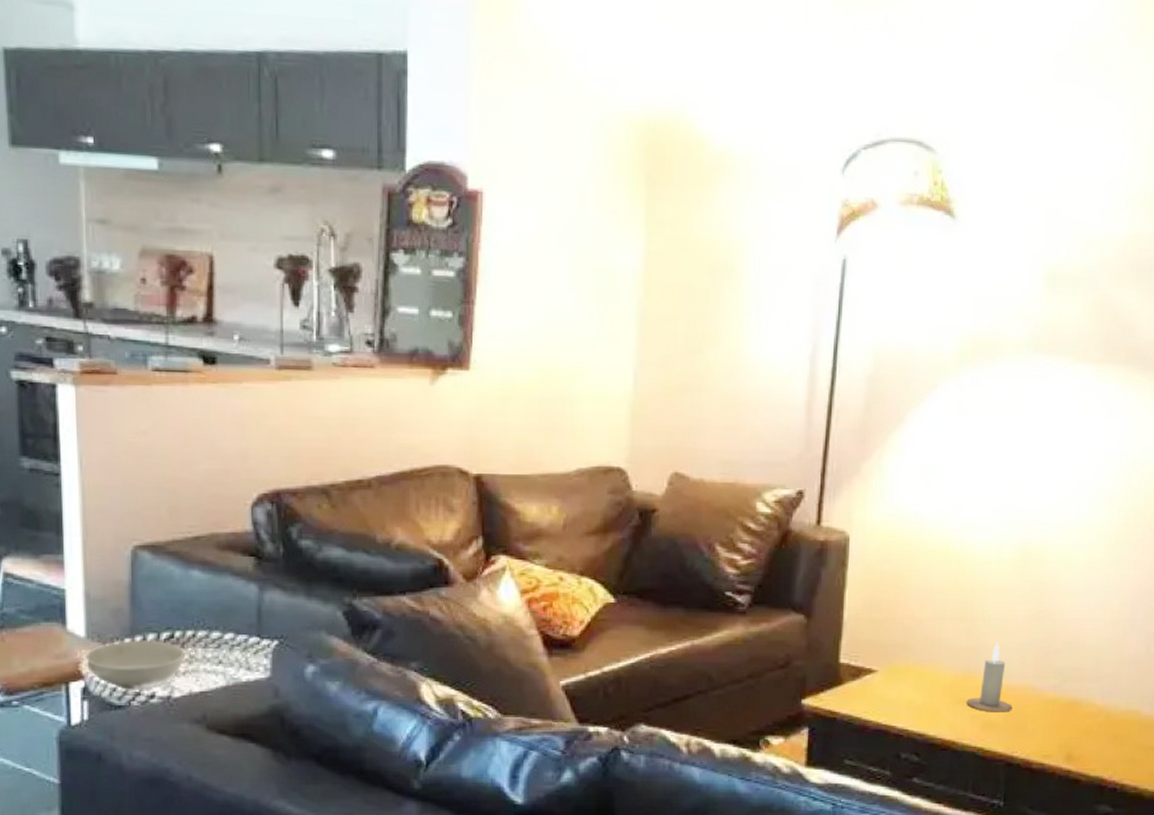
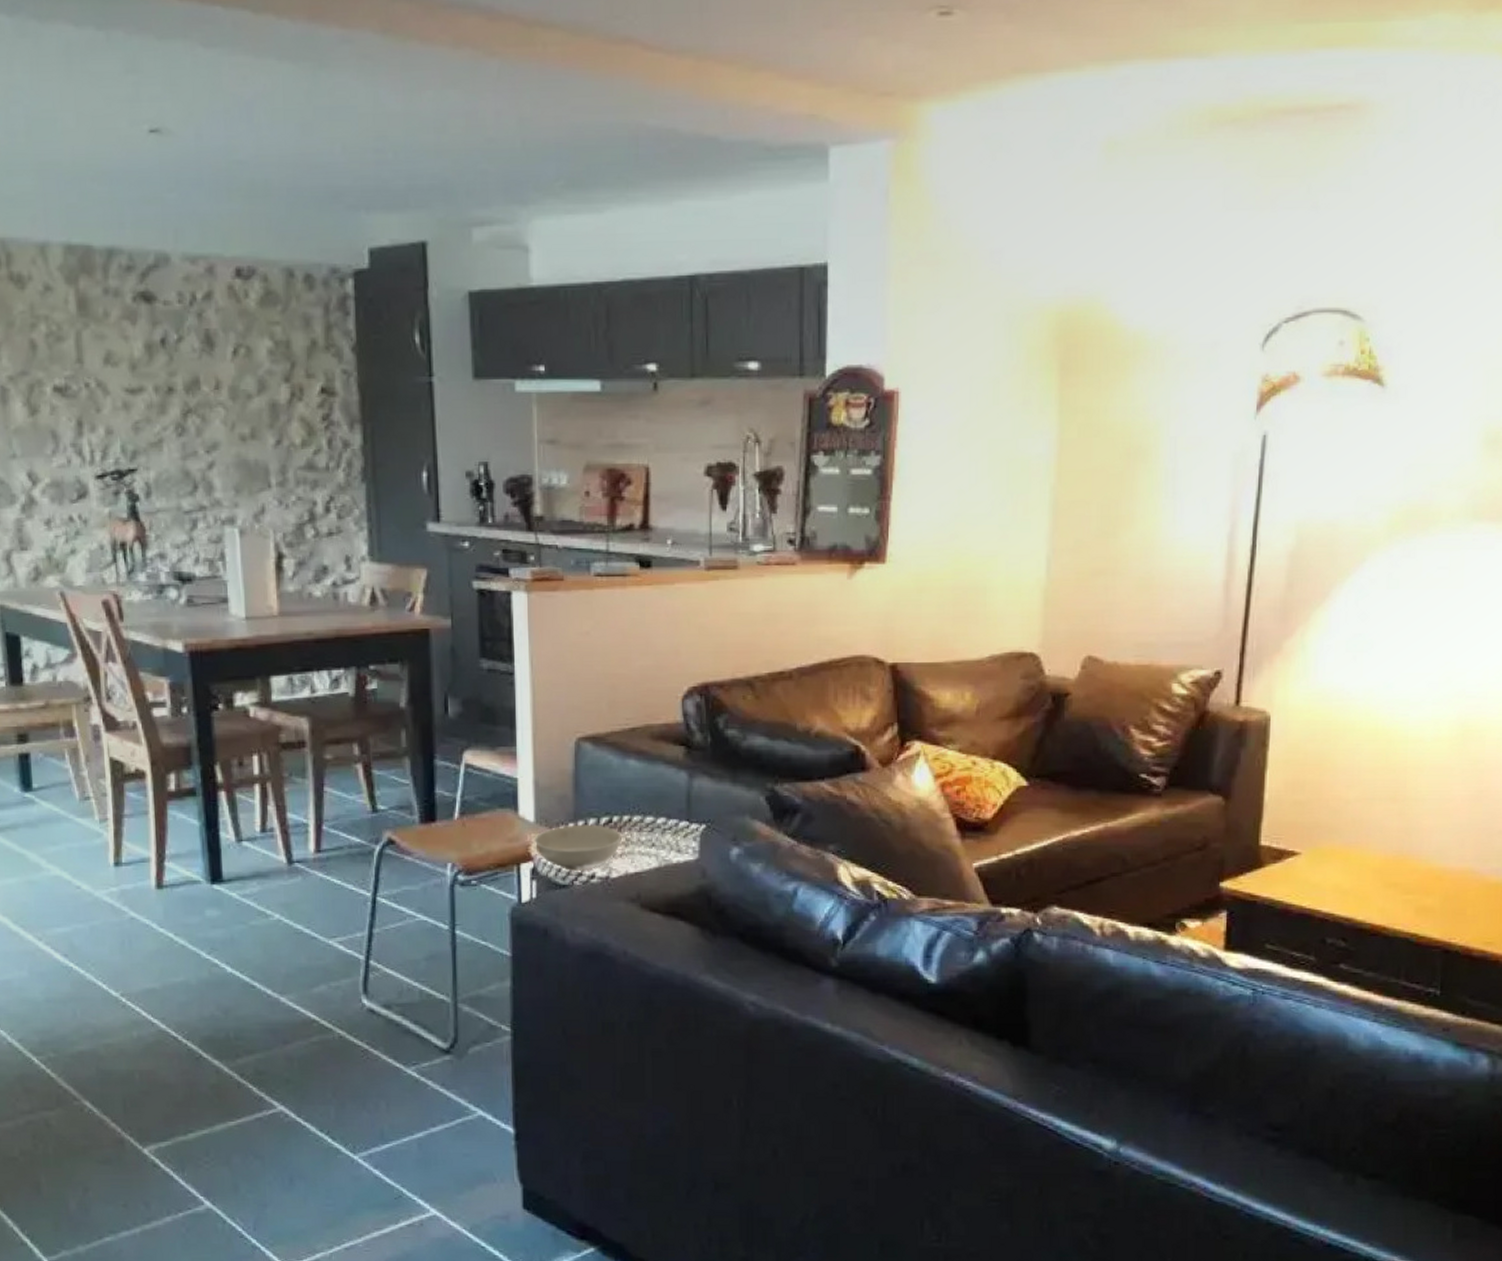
candle: present [966,643,1012,712] -> none [1398,824,1450,897]

